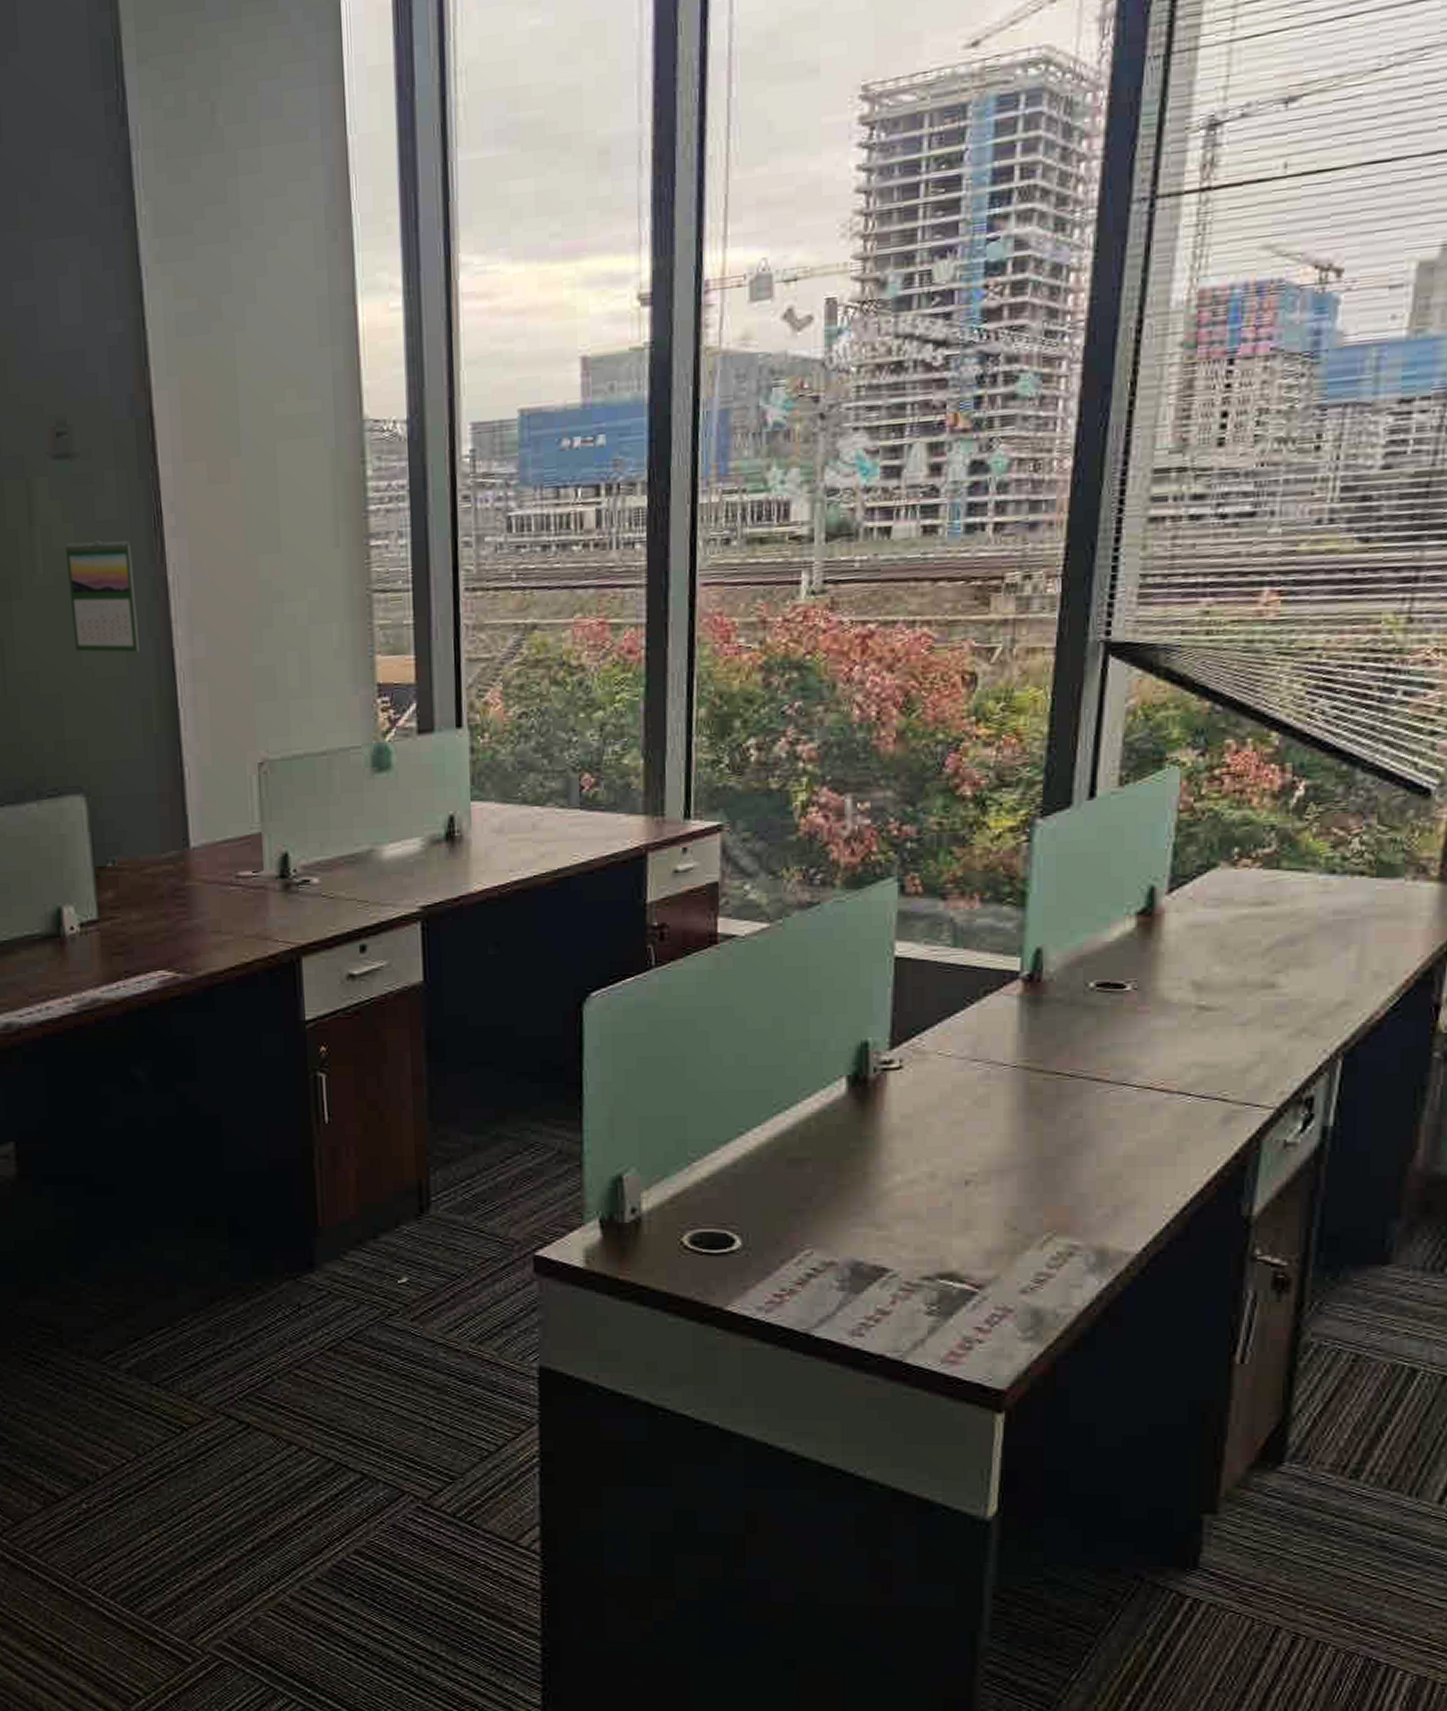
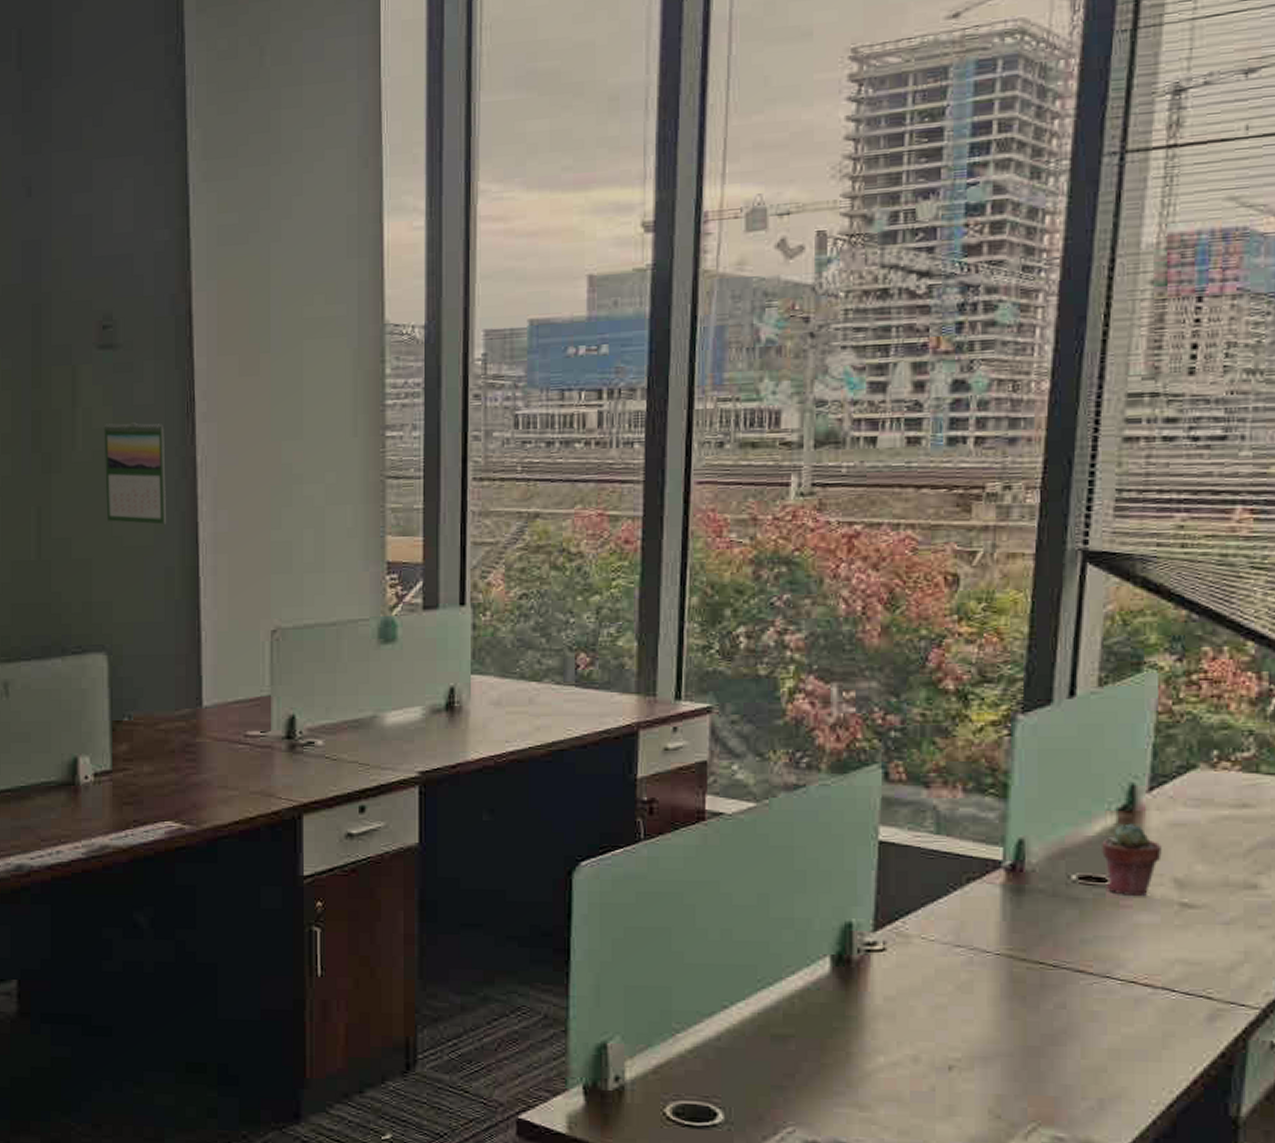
potted succulent: none [1120,927,1180,1002] -> present [1102,823,1162,897]

